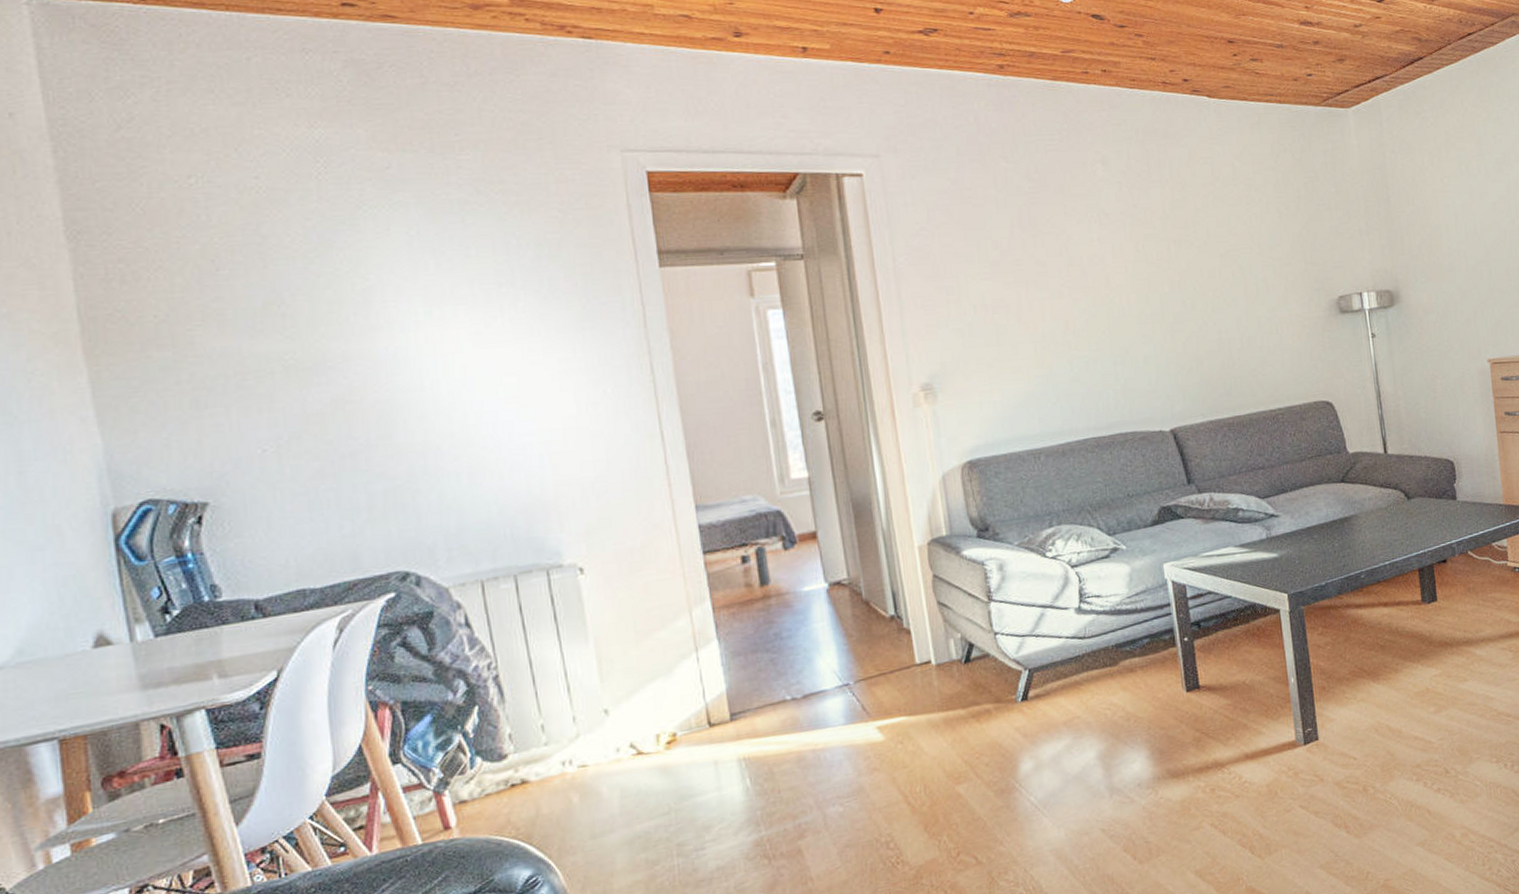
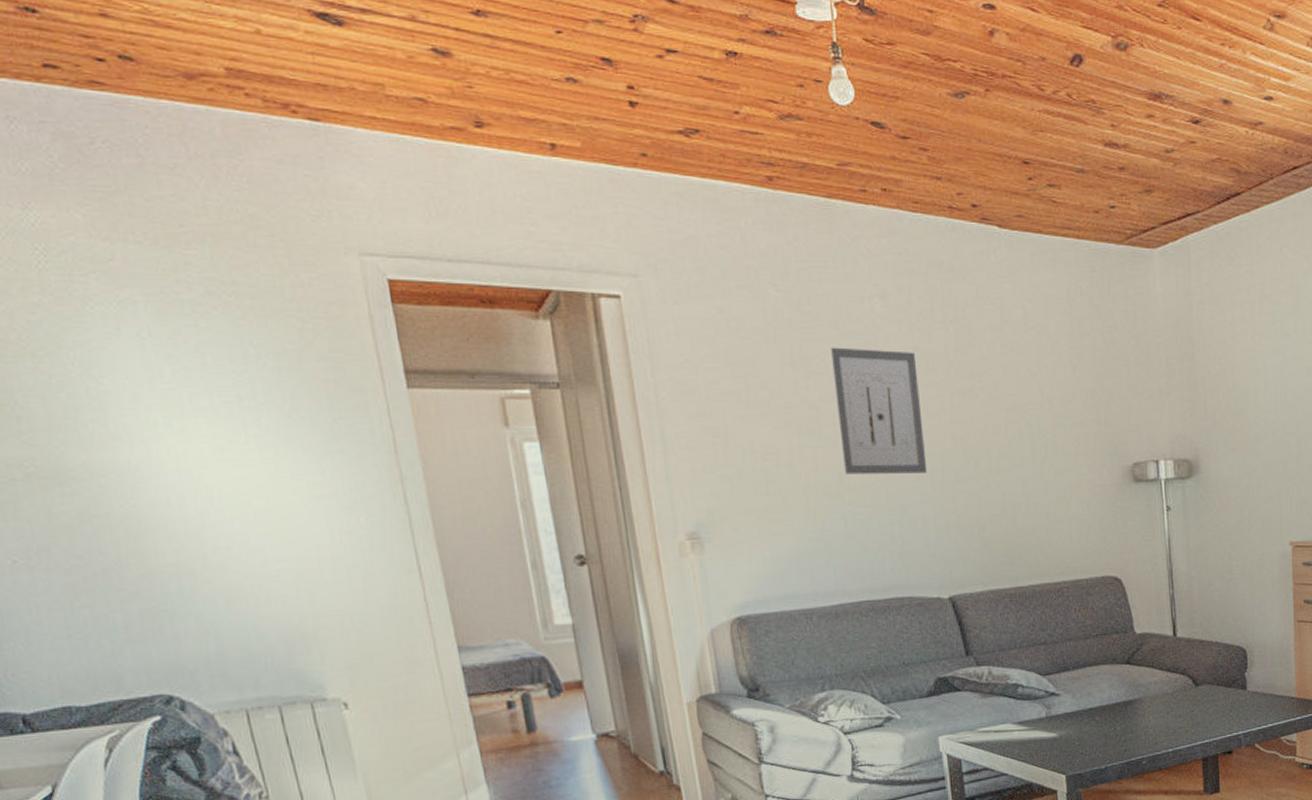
wall art: none [1056,208,1148,322] -> present [830,347,928,475]

